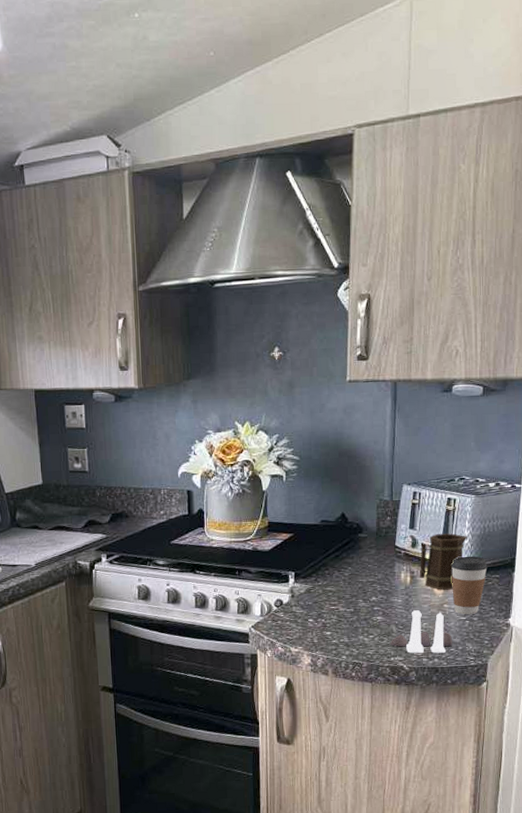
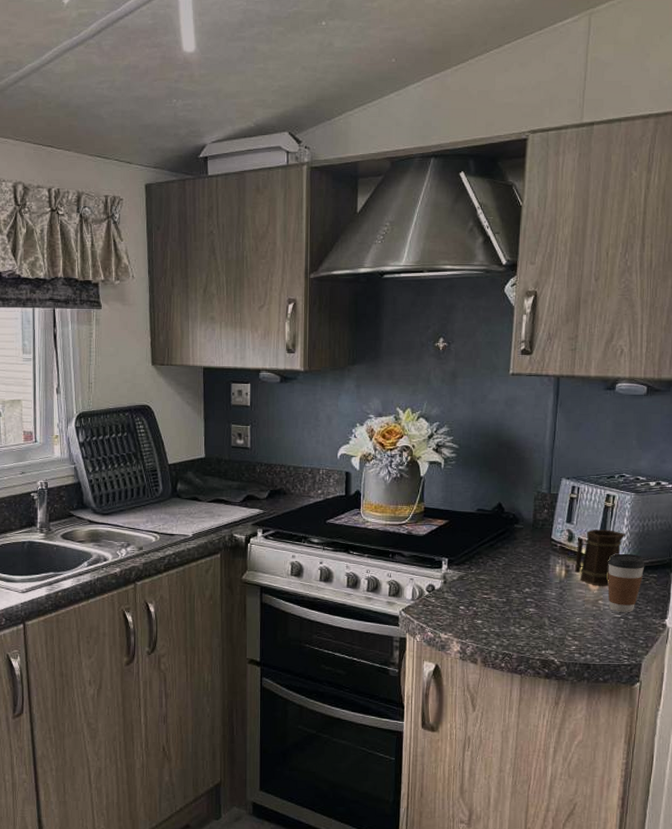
salt and pepper shaker set: present [390,610,453,653] -> none [541,605,607,649]

